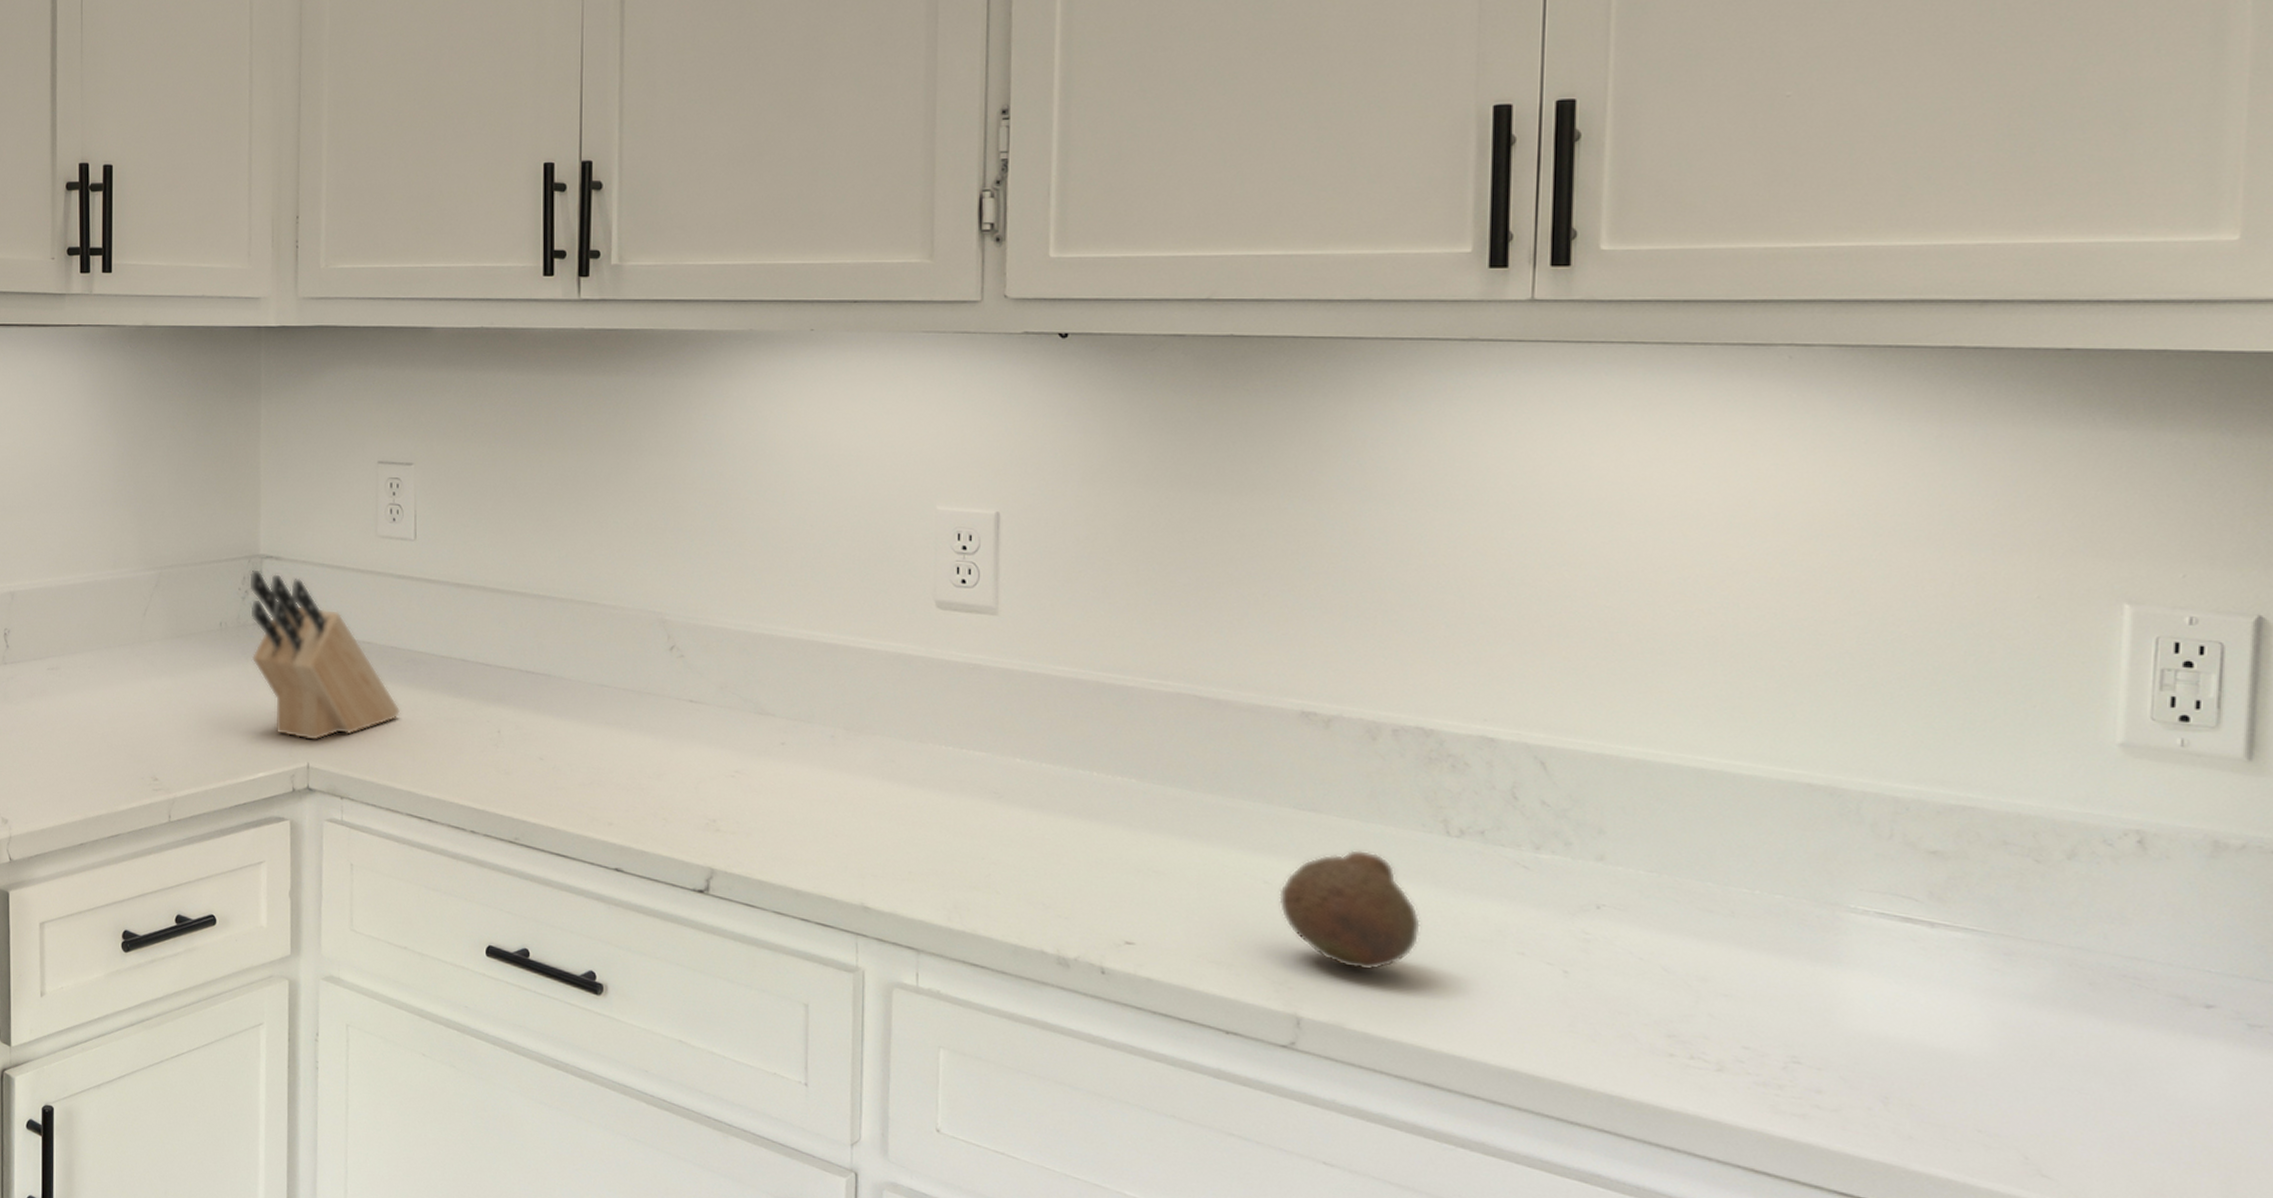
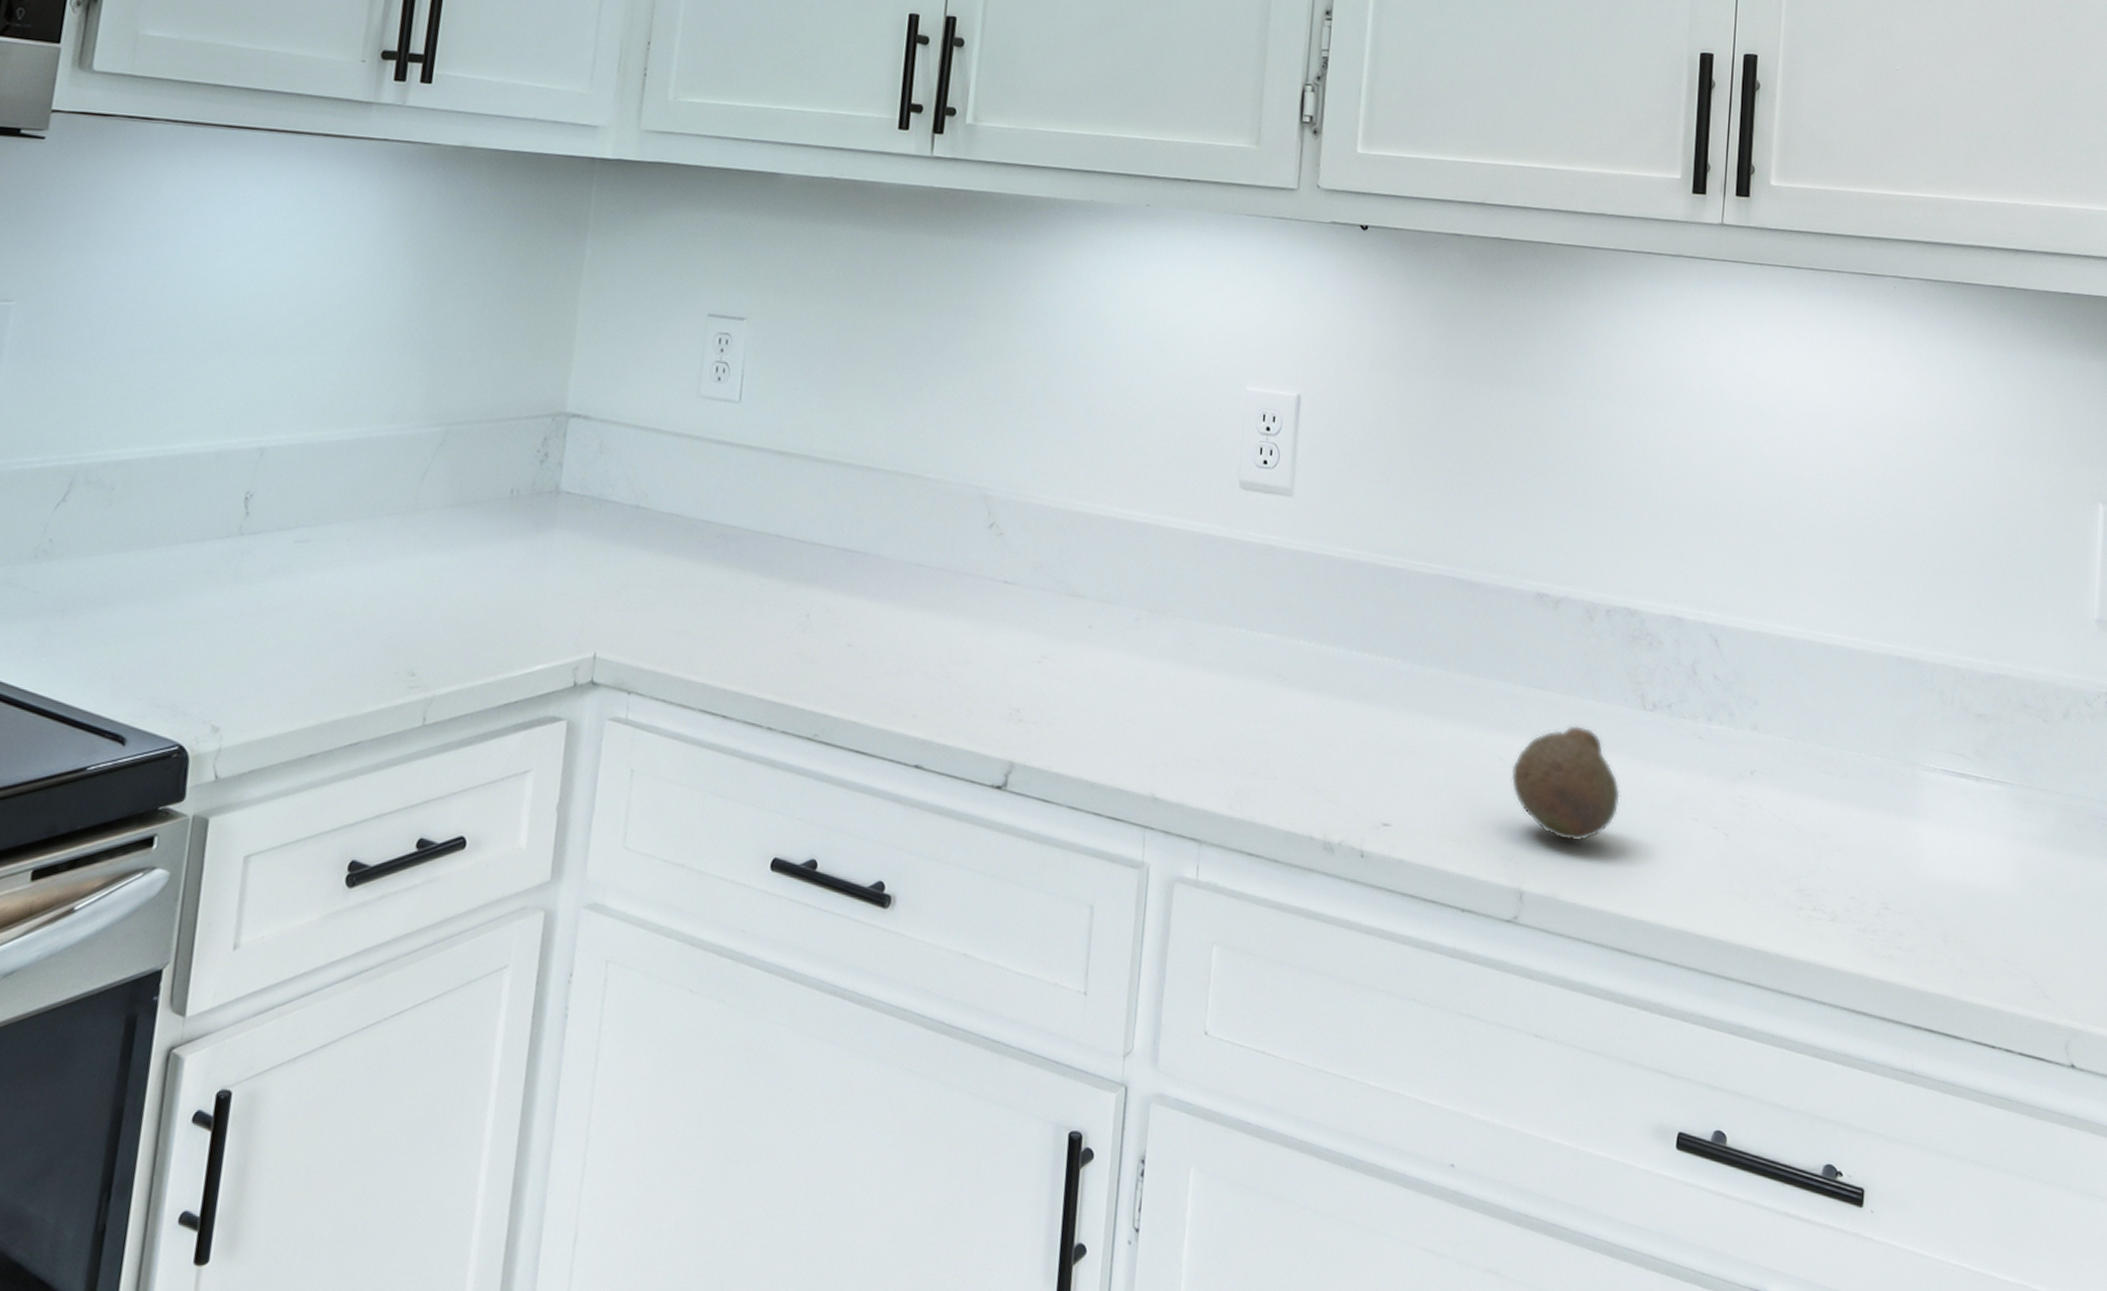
knife block: present [248,569,401,741] -> none [543,429,706,628]

